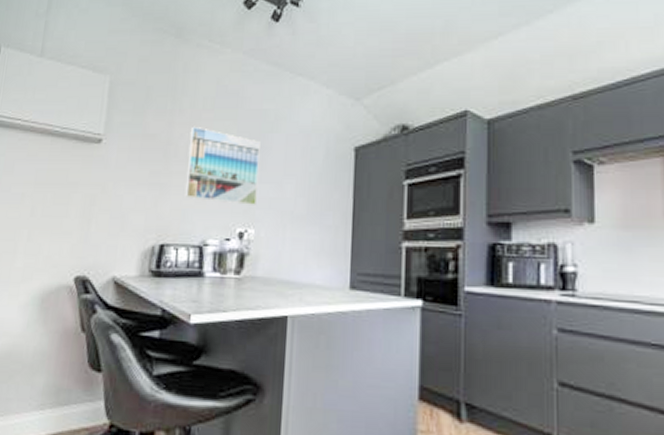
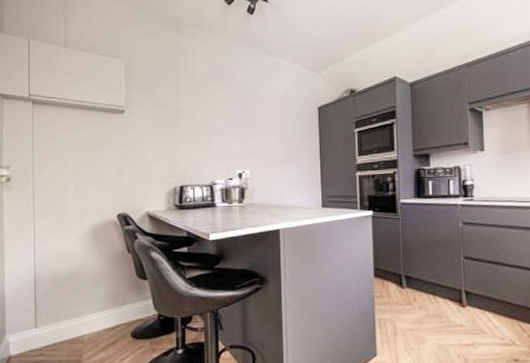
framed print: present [184,126,260,205] -> none [193,97,249,153]

